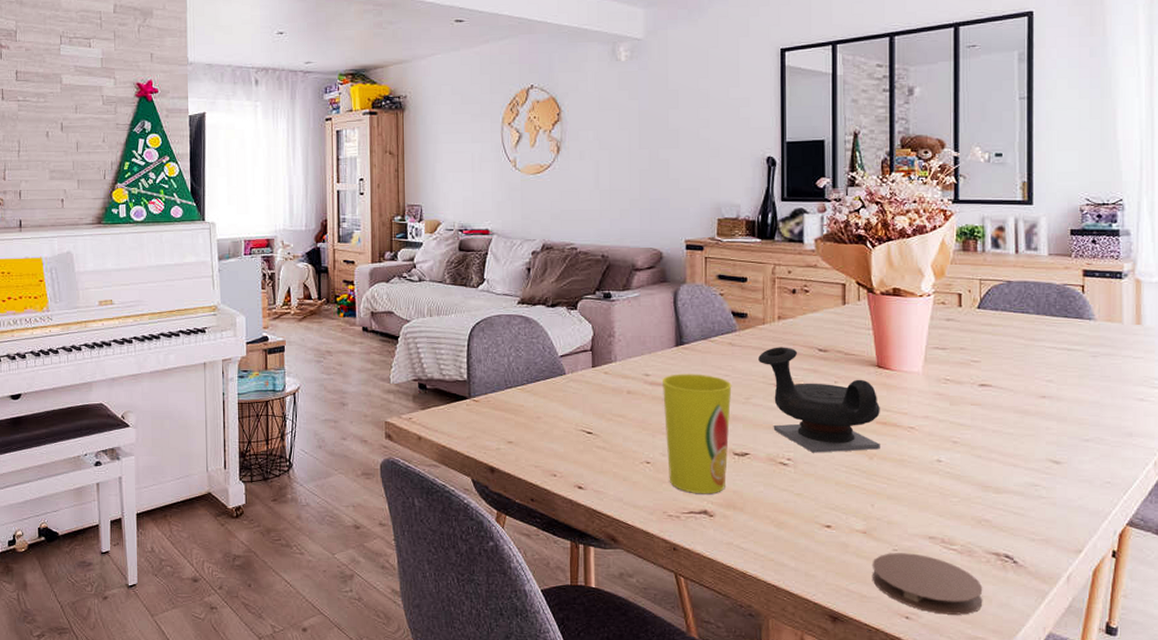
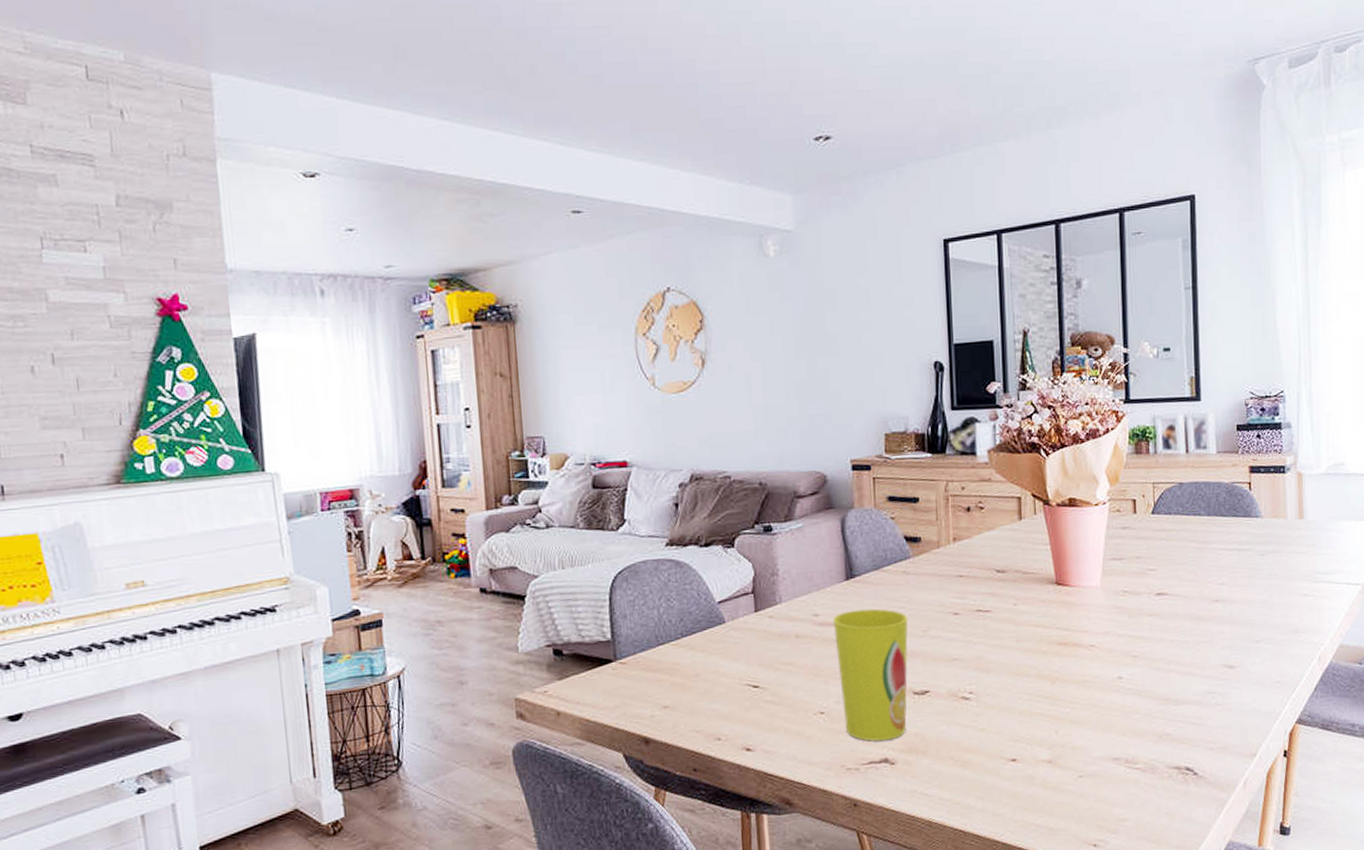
teapot: present [758,347,880,453] -> none [934,570,1062,683]
coaster: present [872,553,983,615] -> none [1058,777,1167,837]

